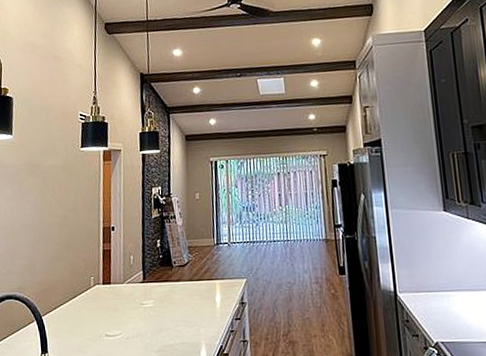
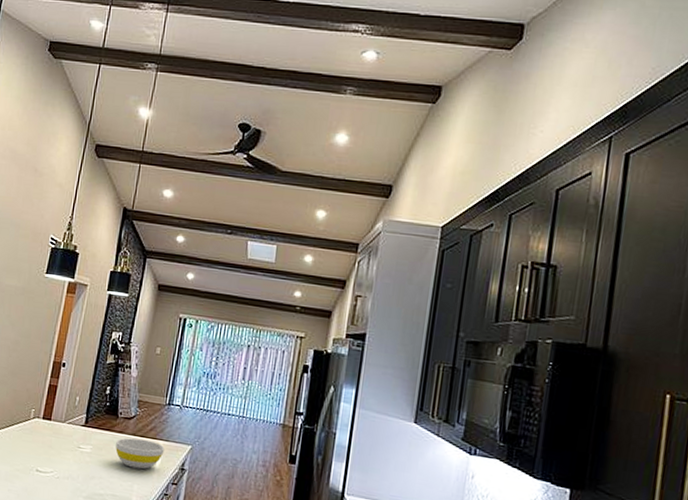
bowl: none [175,282,222,313] -> present [115,437,165,470]

